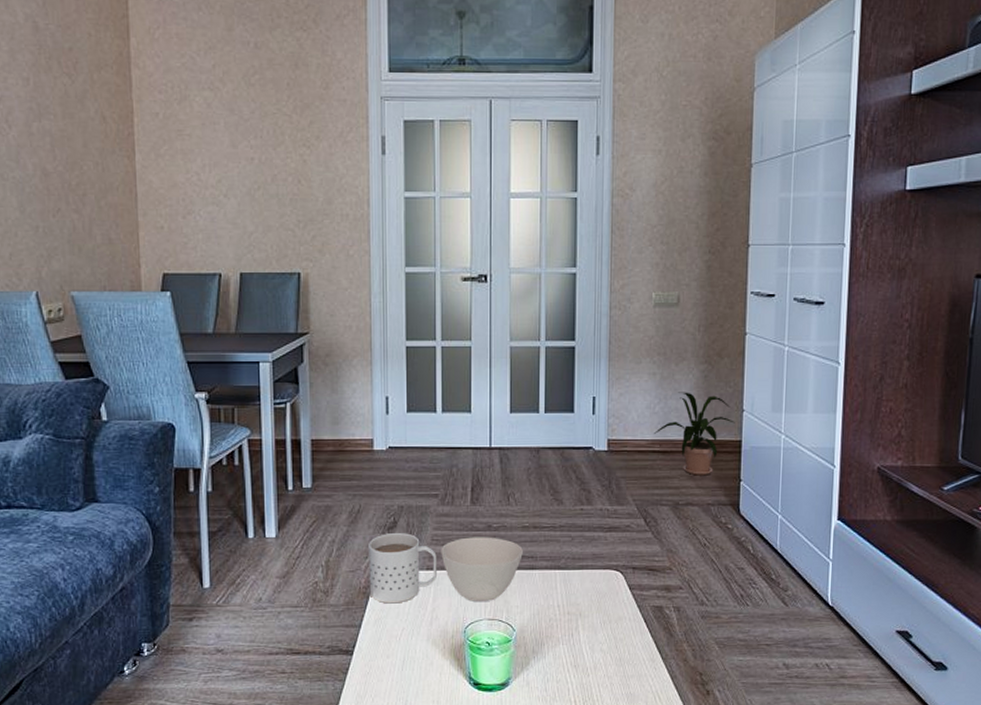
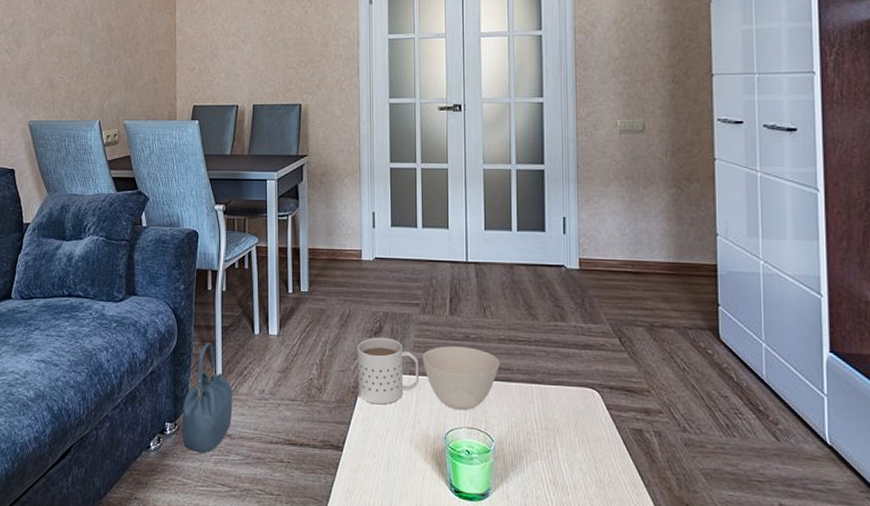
handbag: none [163,551,224,672] -> present [183,343,233,453]
house plant: present [653,392,735,476] -> none [624,214,709,299]

